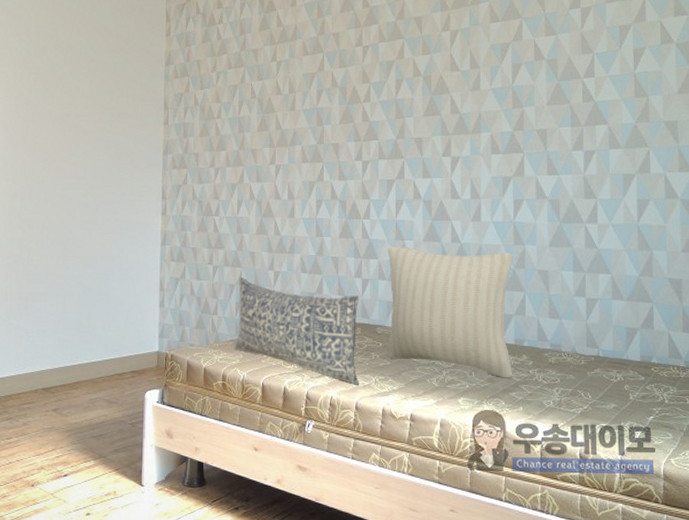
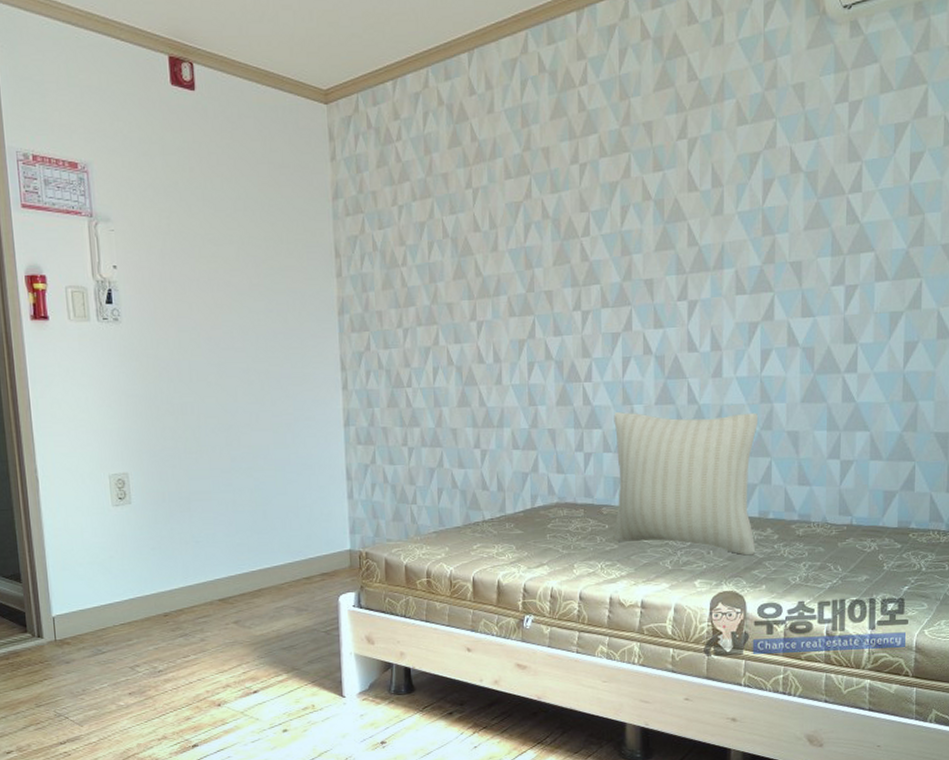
pillow: present [234,277,360,385] -> none [438,458,584,573]

